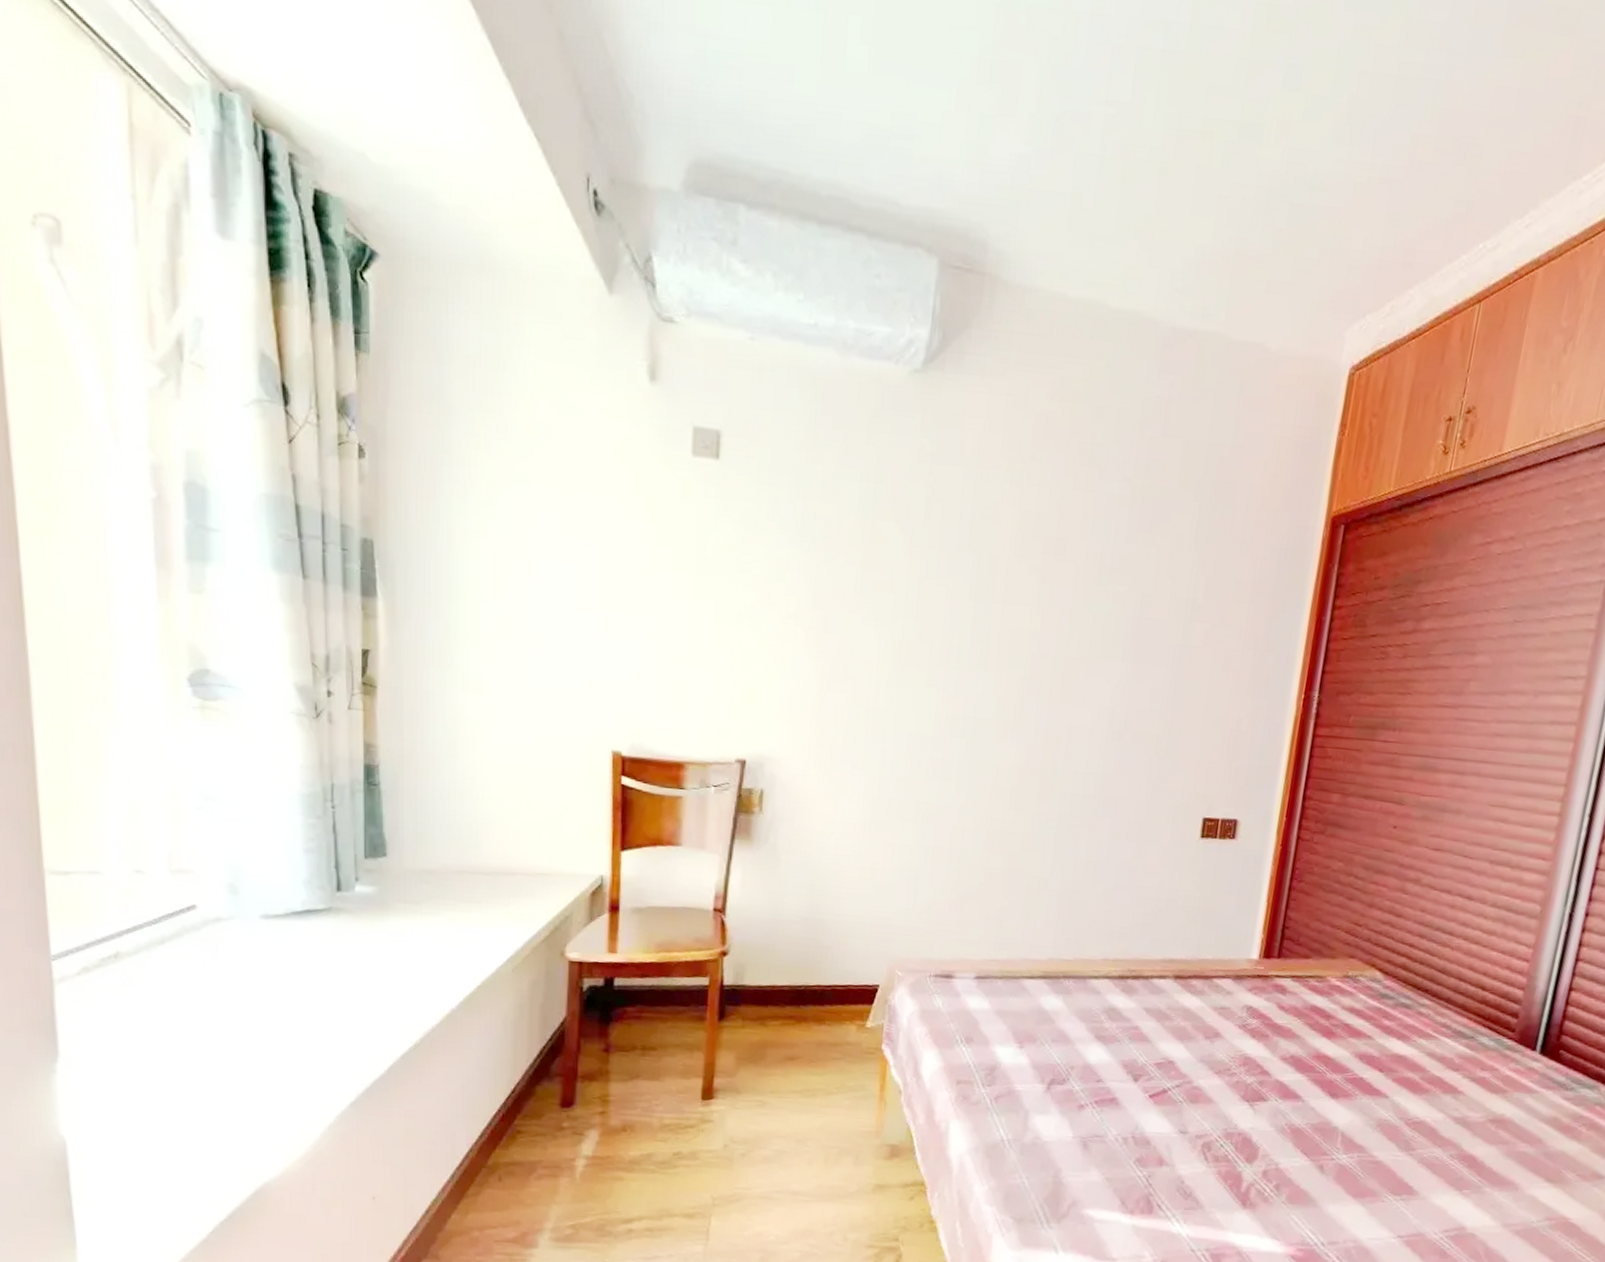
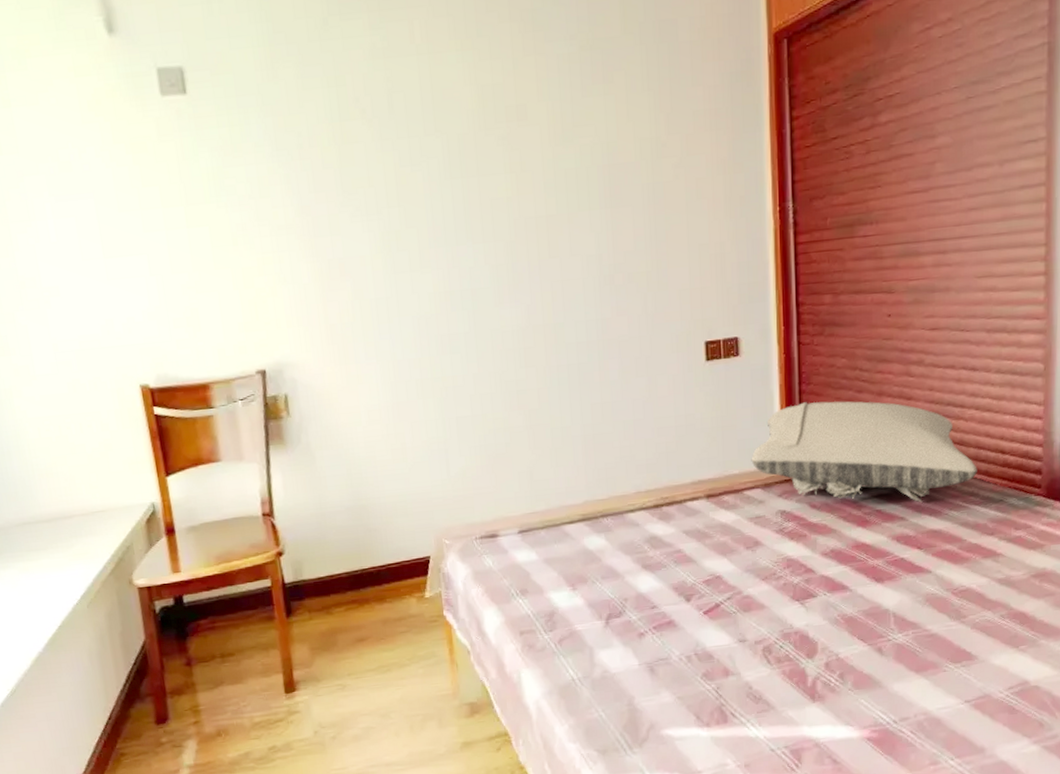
pillow: none [1227,899,1455,1025] -> present [751,401,977,503]

